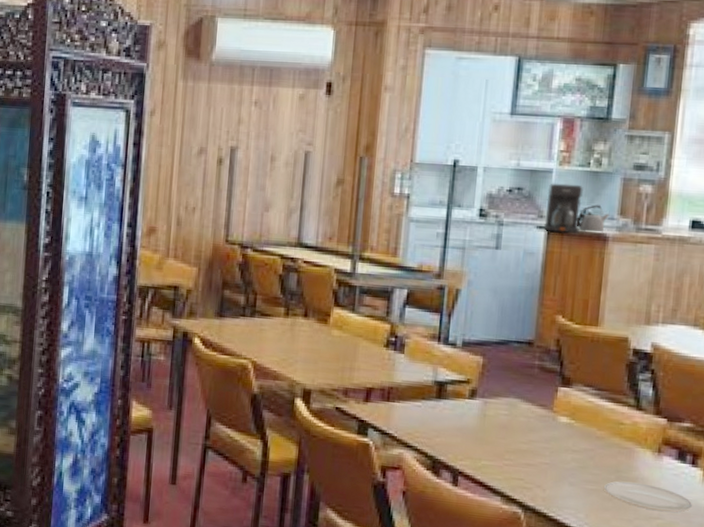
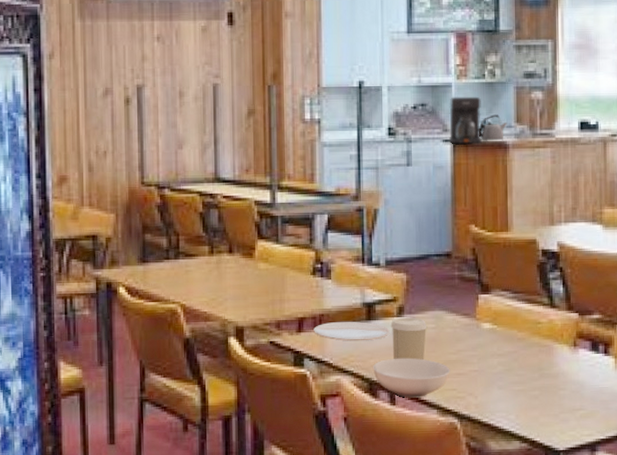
plate: none [381,396,460,419] -> present [314,321,390,342]
bowl: none [438,440,519,483] -> present [373,358,450,398]
cup: none [460,400,500,446] -> present [391,317,428,361]
plate: present [603,481,693,513] -> none [529,378,610,403]

